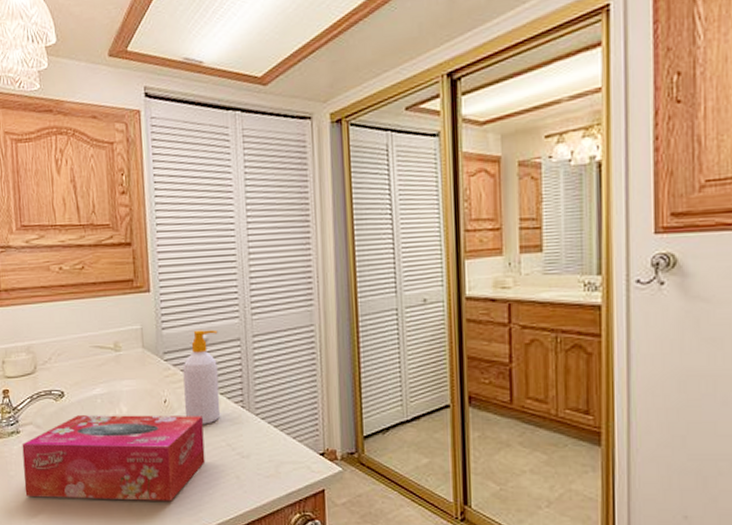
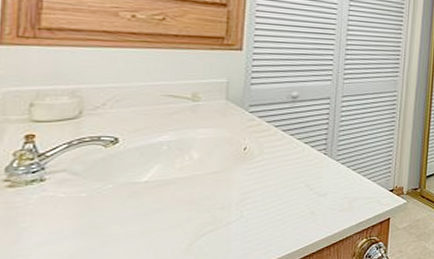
tissue box: present [22,415,206,502] -> none [42,161,283,248]
soap bottle: present [183,329,221,424] -> none [265,88,309,169]

